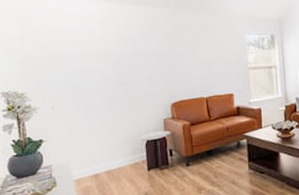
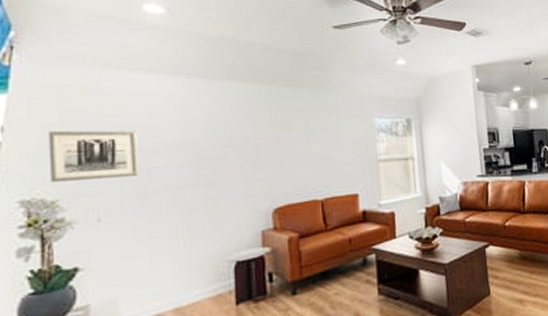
wall art: none [14,42,77,80] -> present [48,130,139,182]

